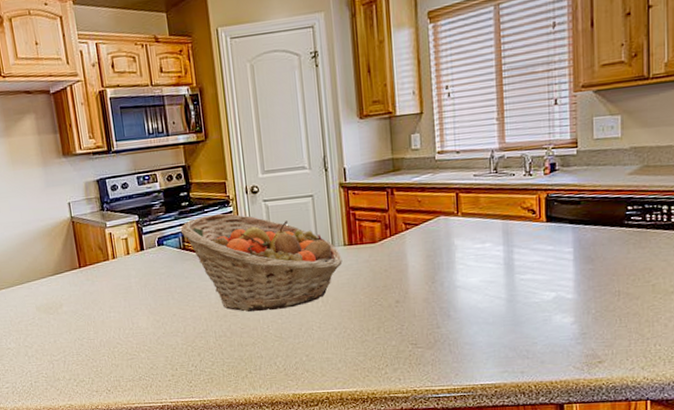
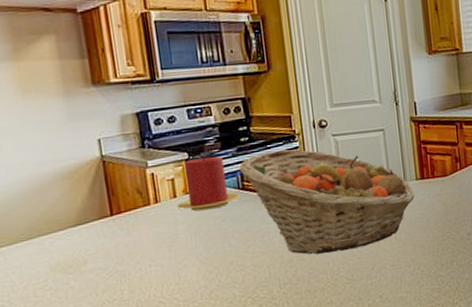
candle: none [130,219,181,268] -> present [177,156,240,212]

